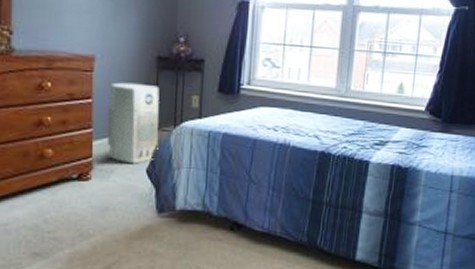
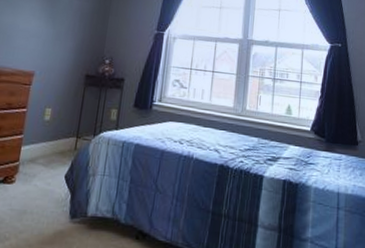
air purifier: present [107,82,160,164] -> none [34,95,85,170]

